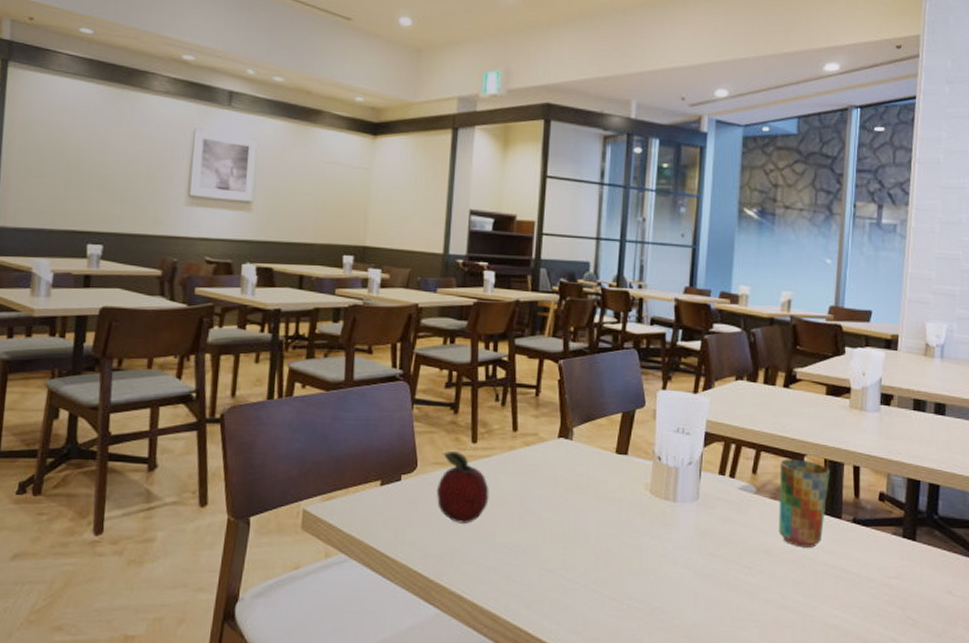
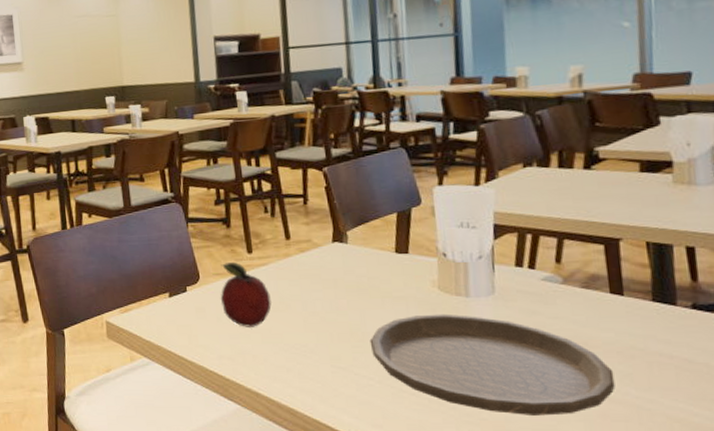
plate: none [580,517,788,622] -> present [369,313,615,416]
cup: present [778,459,829,548] -> none [589,244,656,338]

